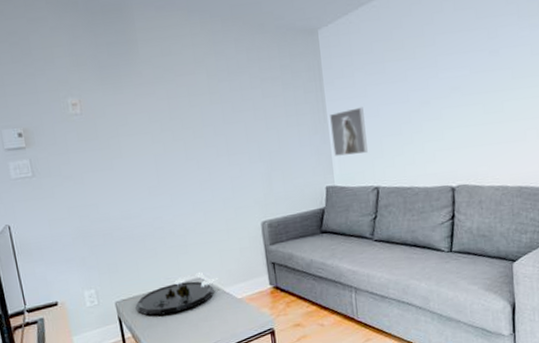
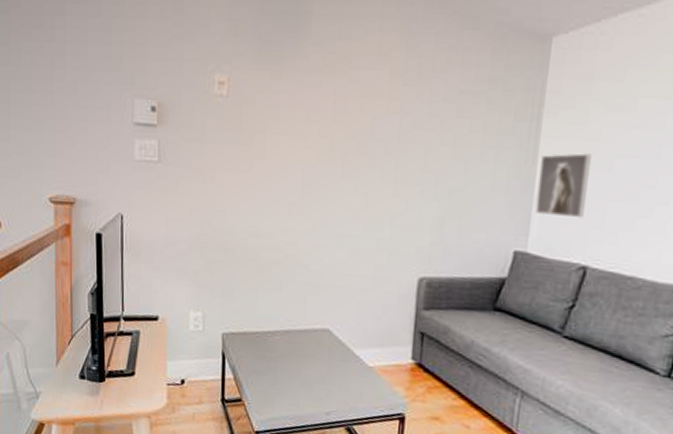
decorative tray: present [135,272,218,316] -> none [244,321,349,365]

